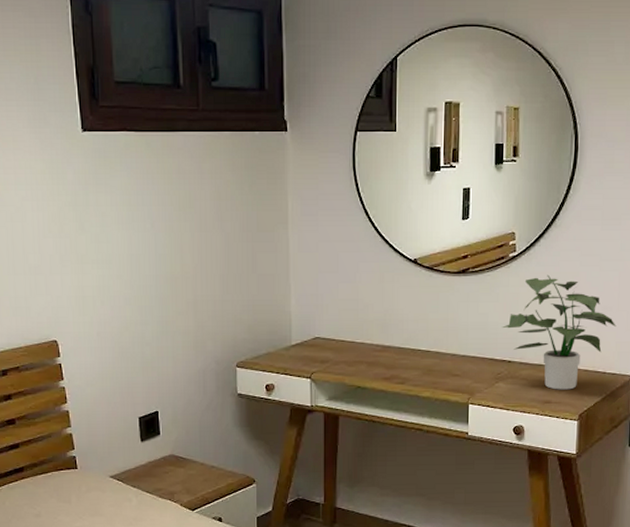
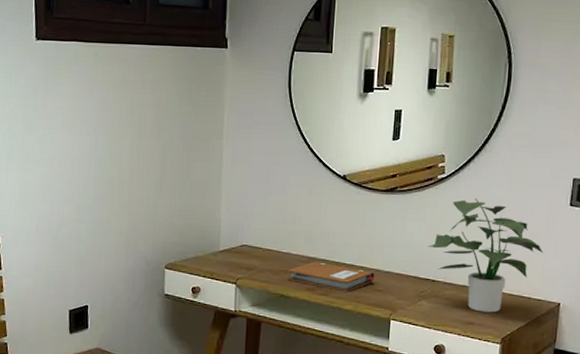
notebook: none [362,350,451,379] -> present [286,261,375,293]

